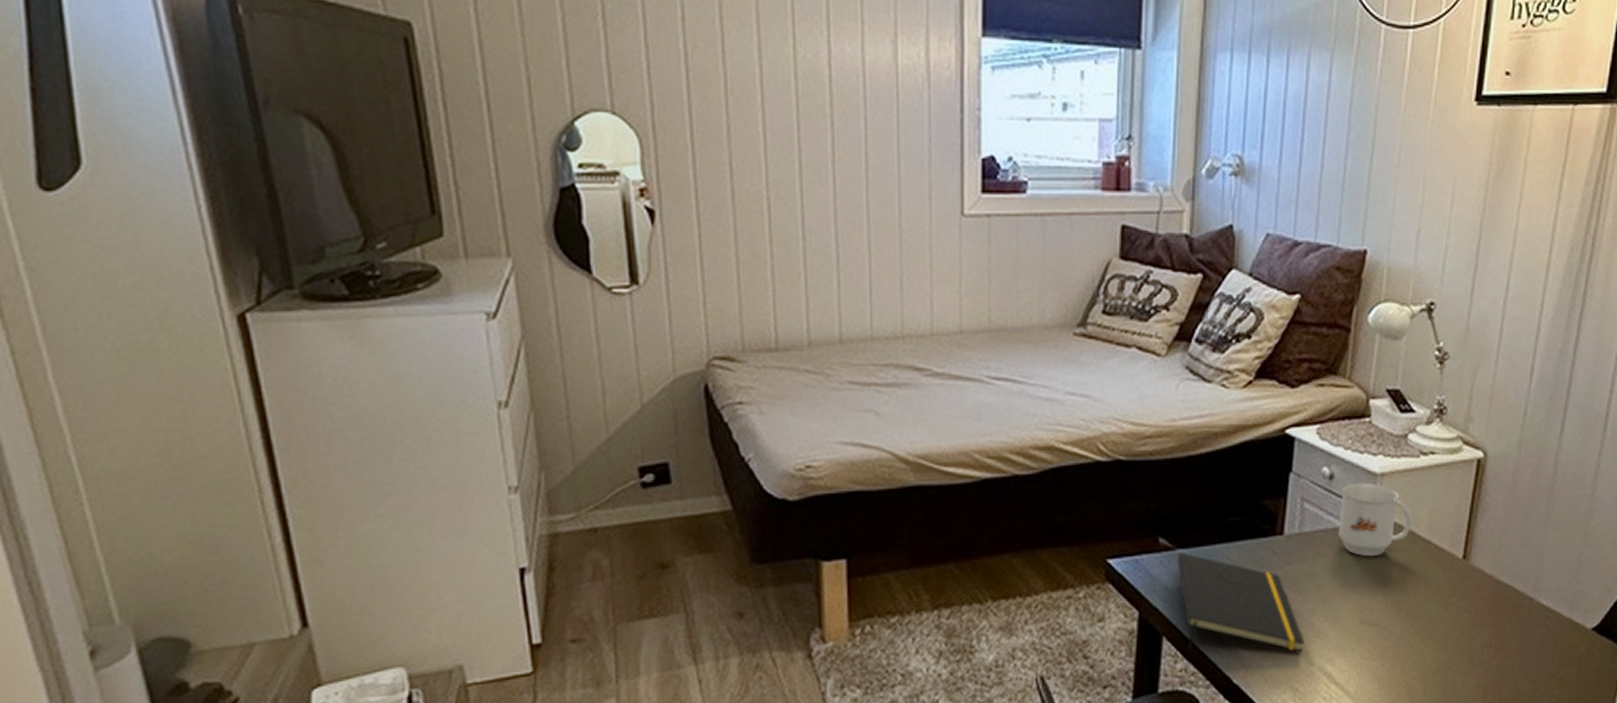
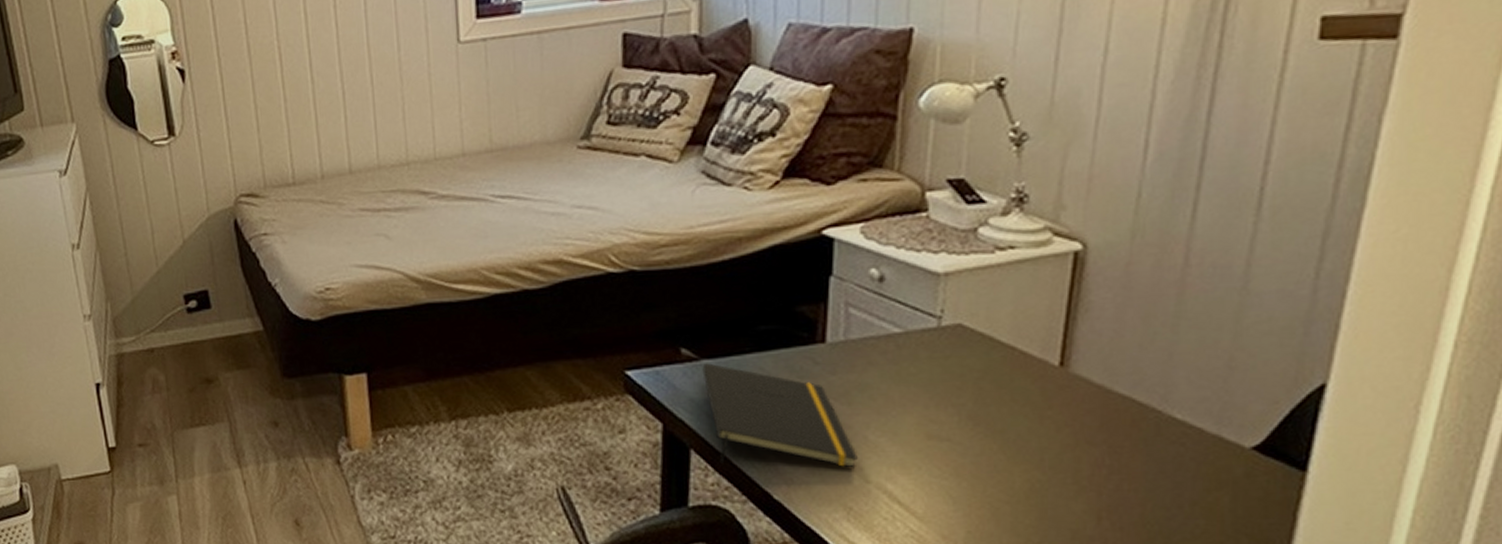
mug: present [1338,483,1412,557] -> none [893,284,988,365]

